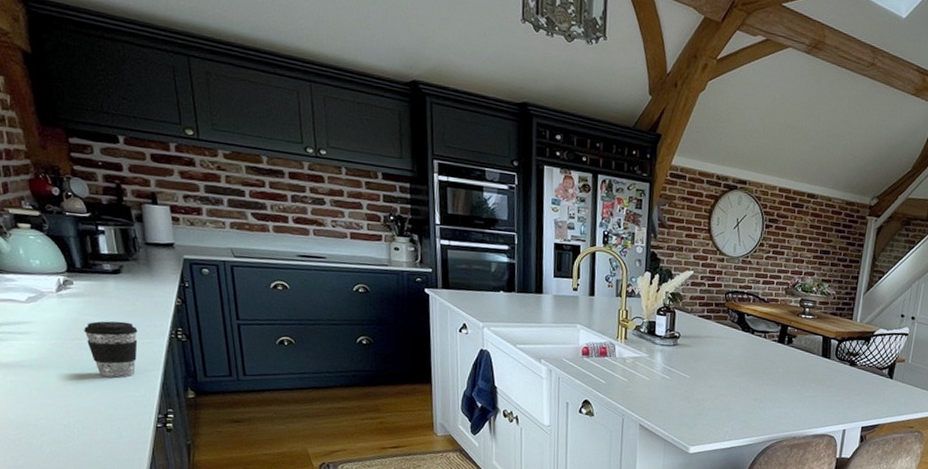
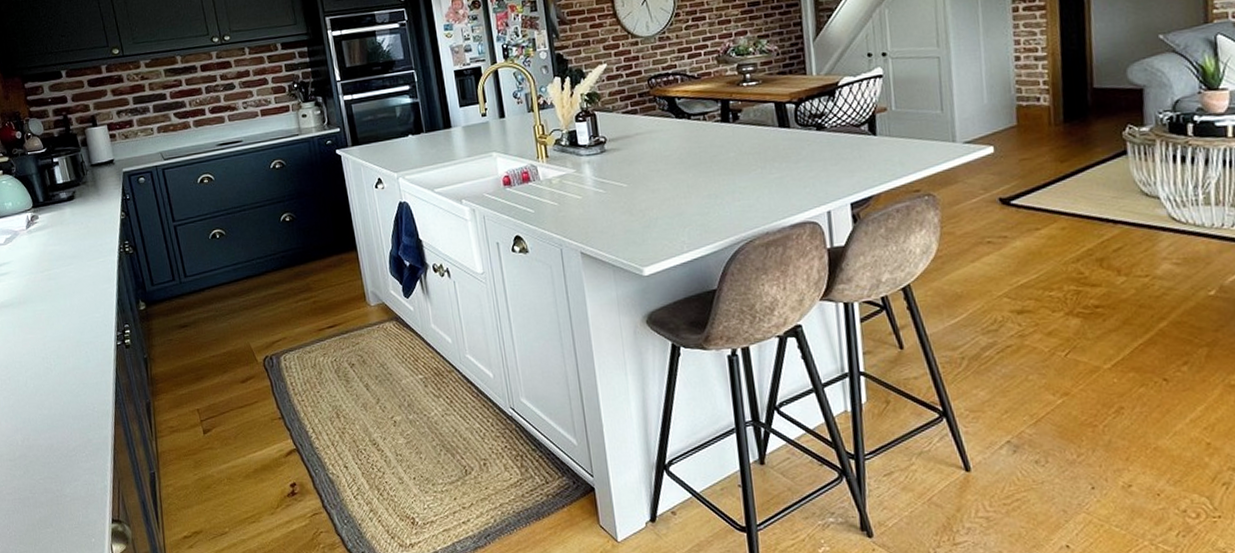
coffee cup: present [84,321,138,378] -> none [50,245,95,303]

